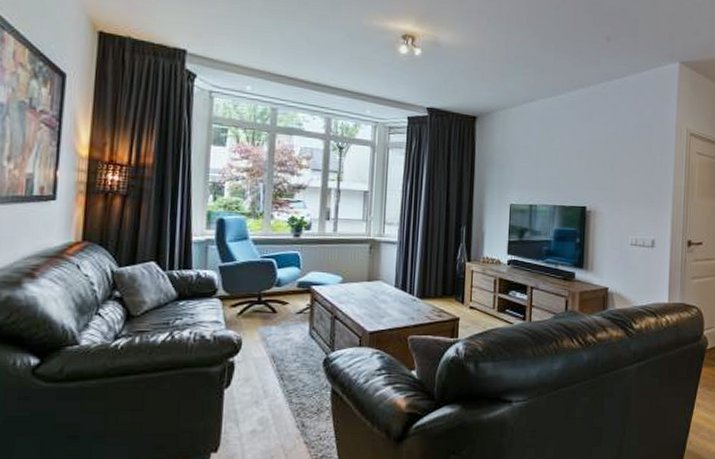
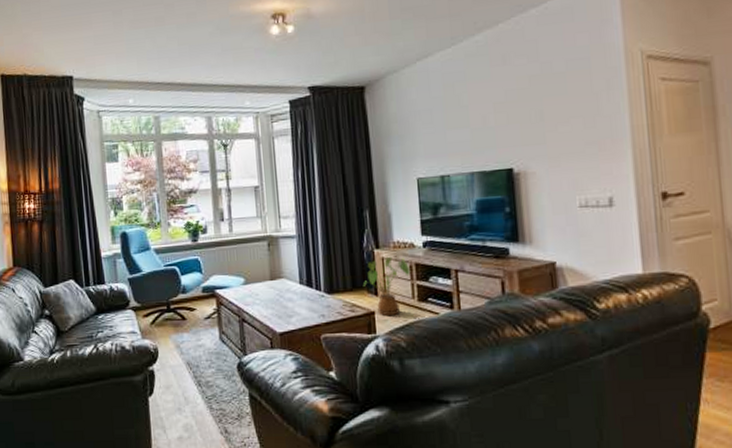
house plant: none [452,270,494,323] -> present [362,256,410,316]

